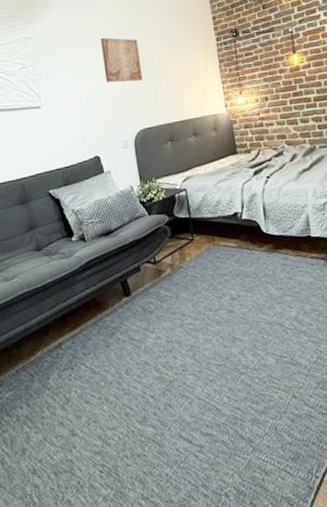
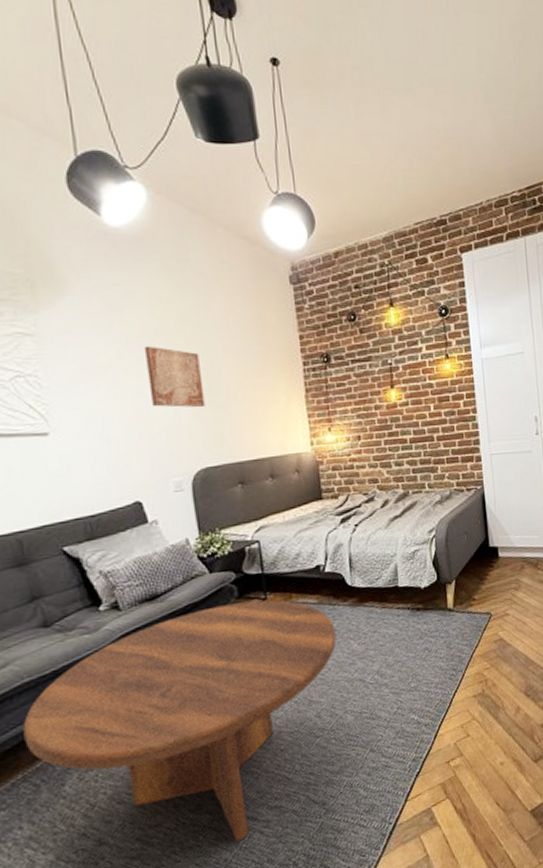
coffee table: none [23,241,255,460] -> present [23,600,337,842]

